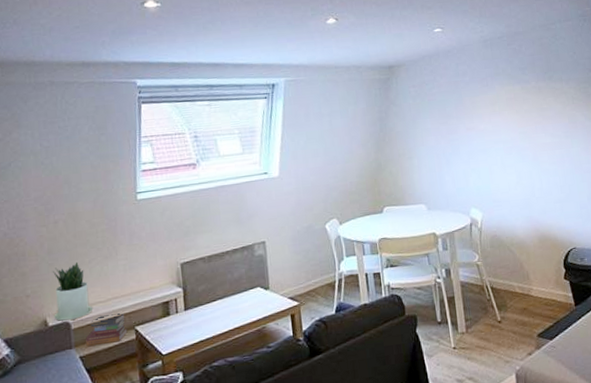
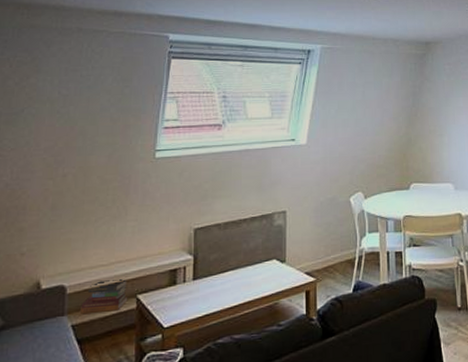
planter: present [53,262,93,322] -> none [48,221,94,285]

